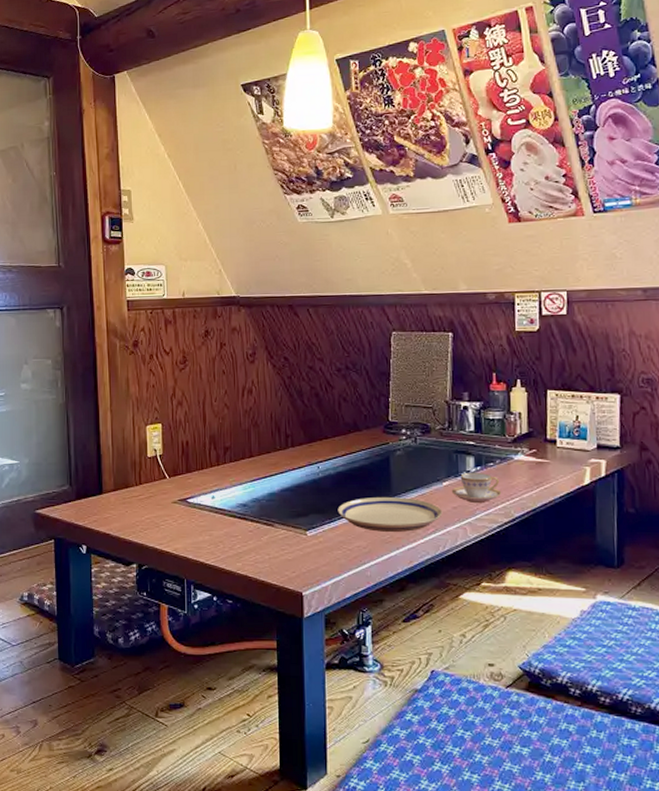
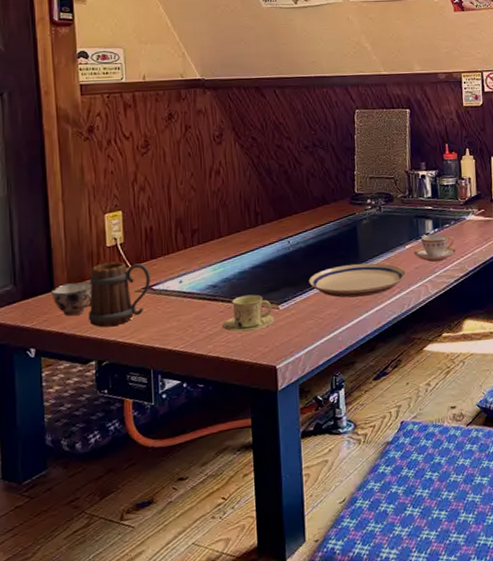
teacup: none [99,487,135,520] -> present [50,281,93,317]
beer mug: none [130,472,186,534] -> present [88,261,151,328]
cup and saucer: none [250,517,302,555] -> present [221,294,275,333]

